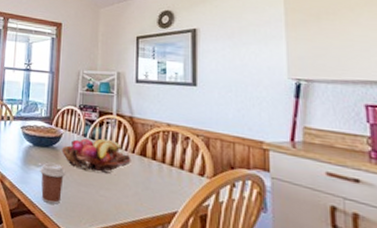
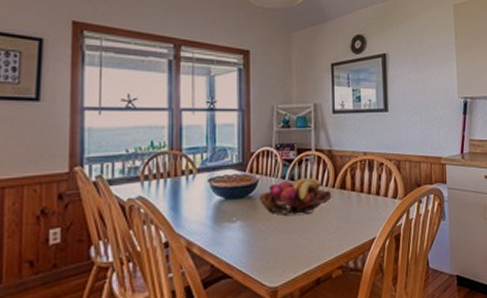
coffee cup: present [40,162,66,204] -> none [235,214,265,261]

